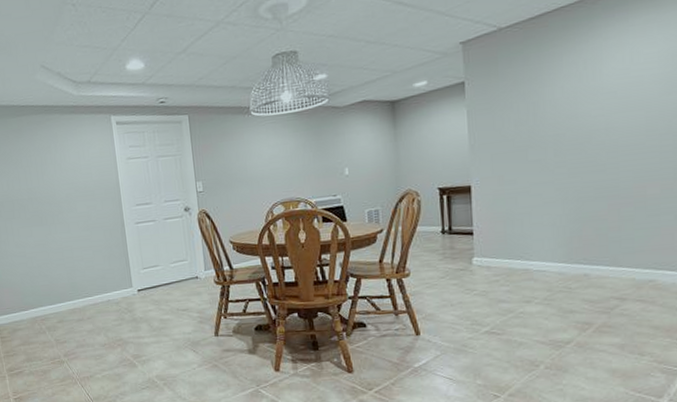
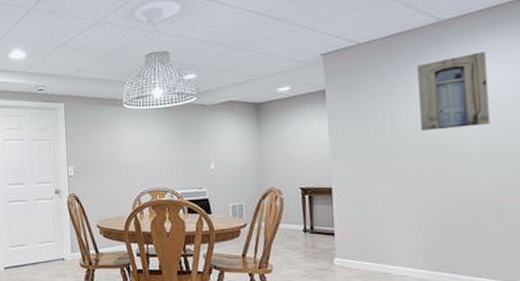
wall art: none [563,28,638,119] -> present [417,51,490,131]

